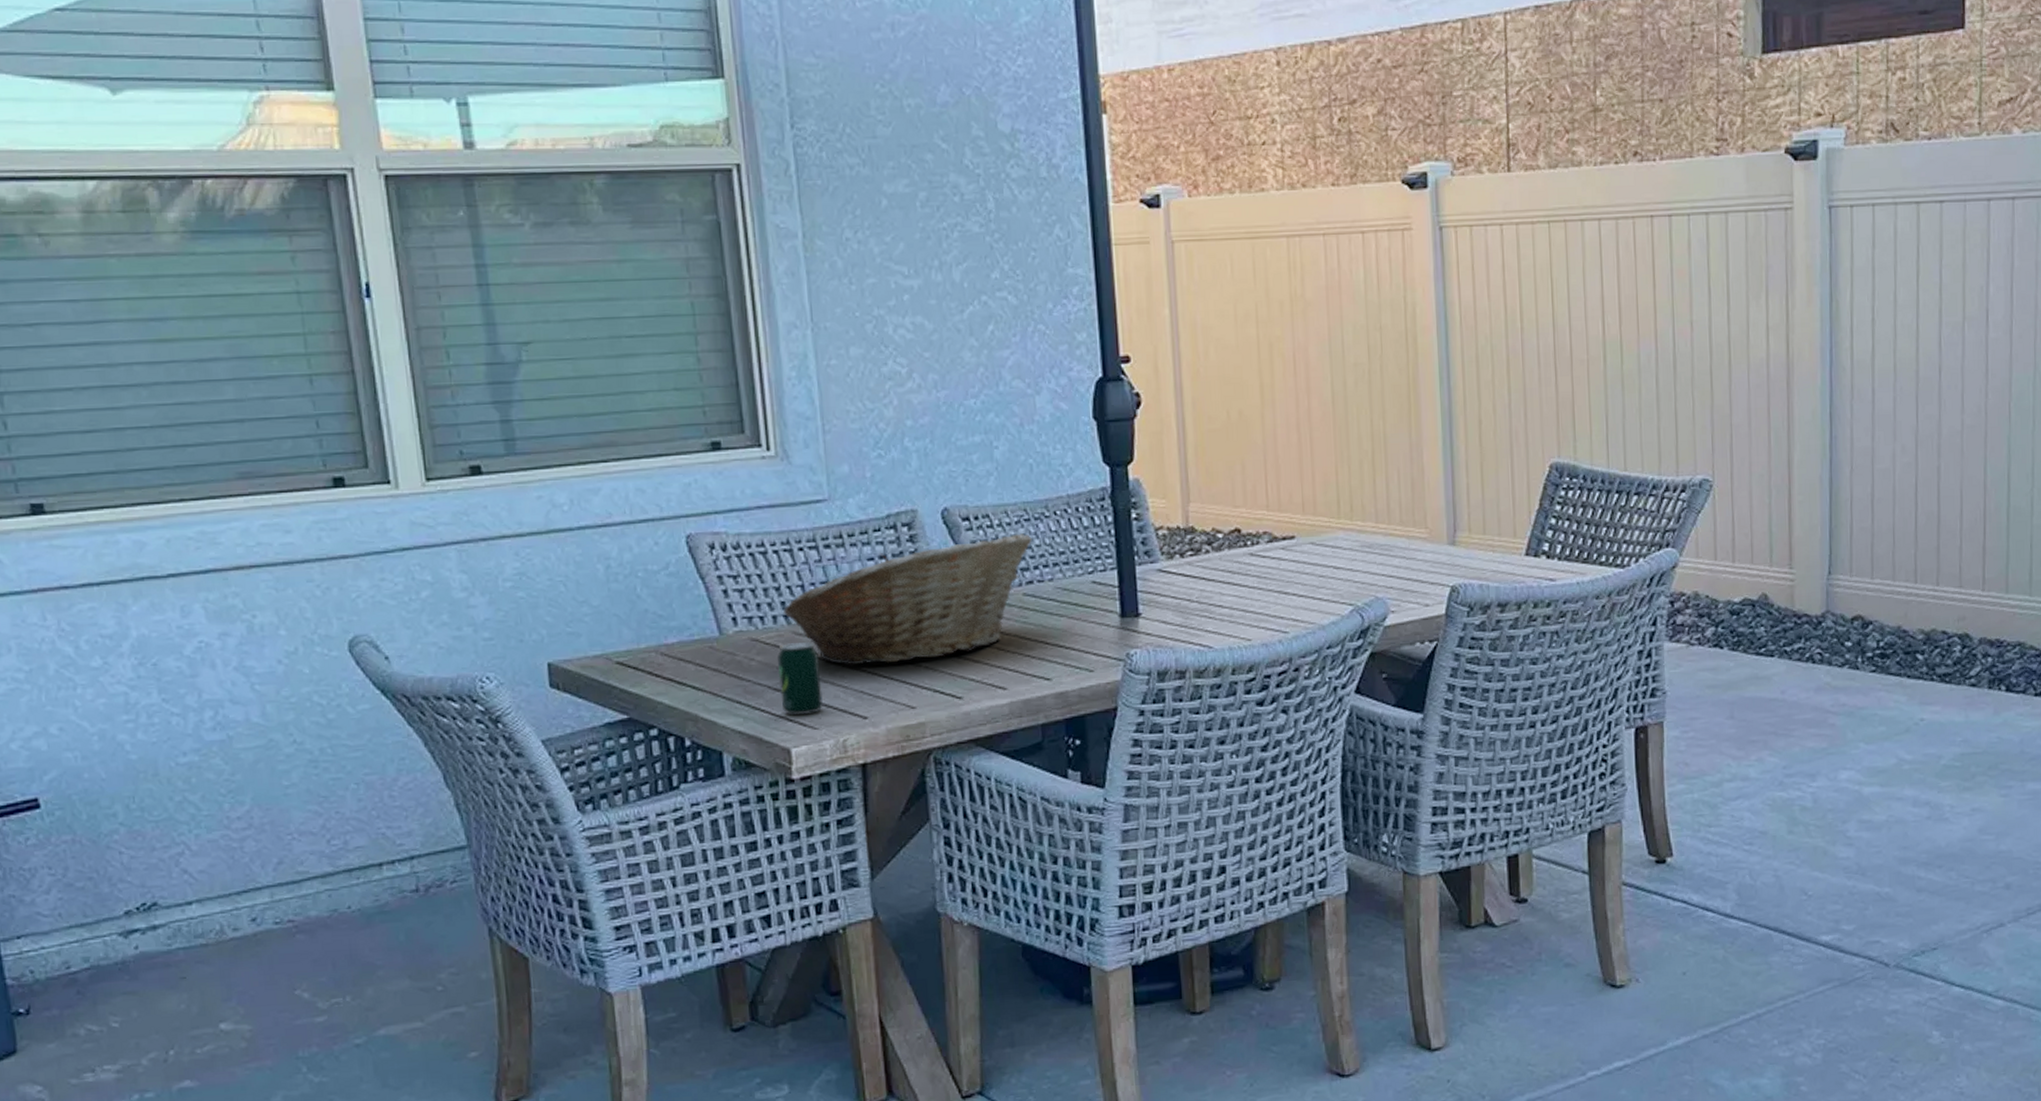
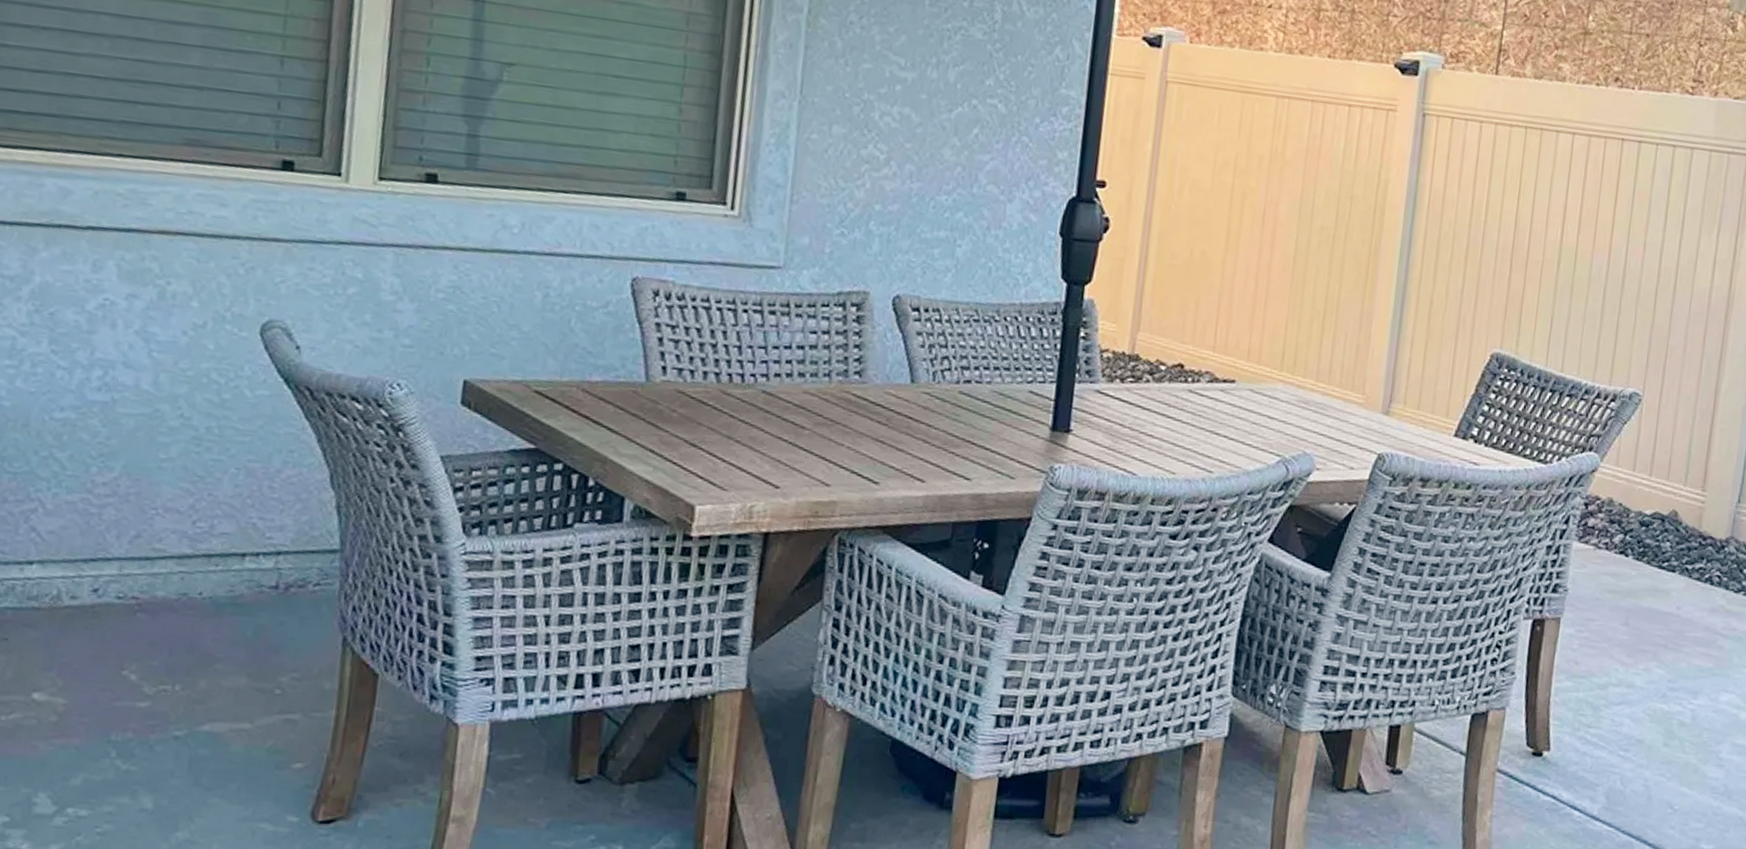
beverage can: present [776,642,823,715] -> none [695,401,743,474]
fruit basket: present [782,533,1032,666] -> none [714,328,978,440]

